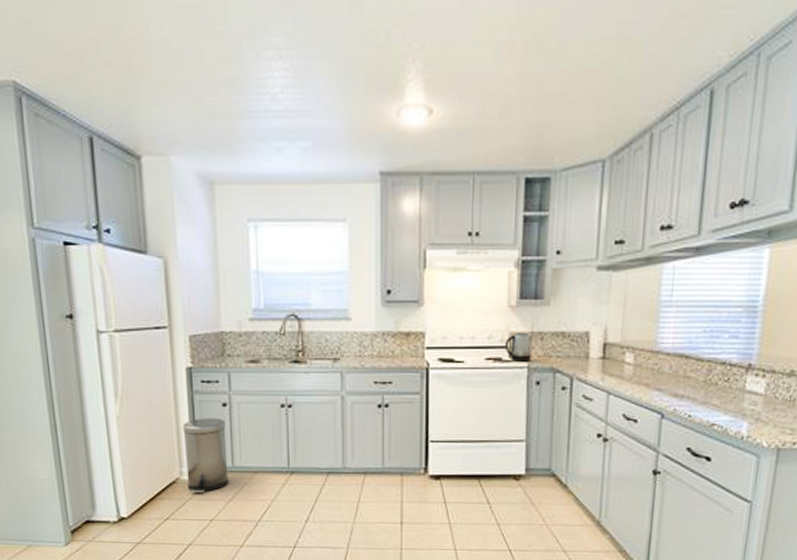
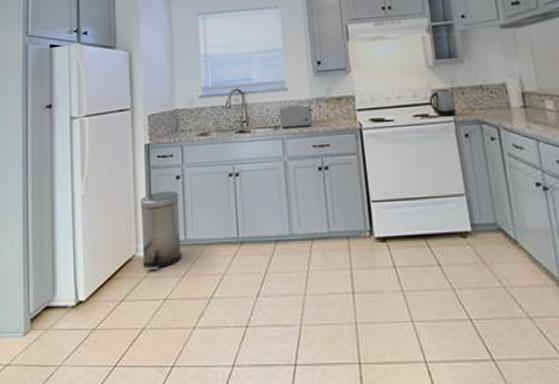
toaster: none [340,337,378,363] -> present [279,104,314,130]

